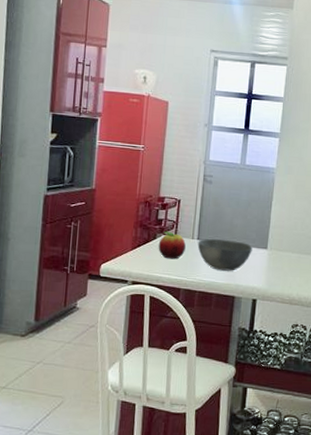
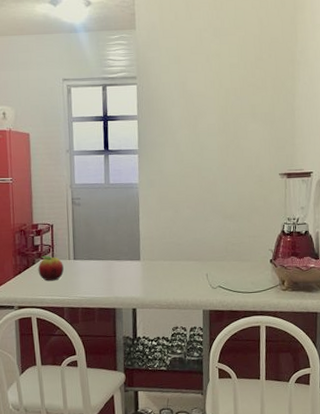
bowl: present [197,238,253,271] -> none [74,256,127,286]

